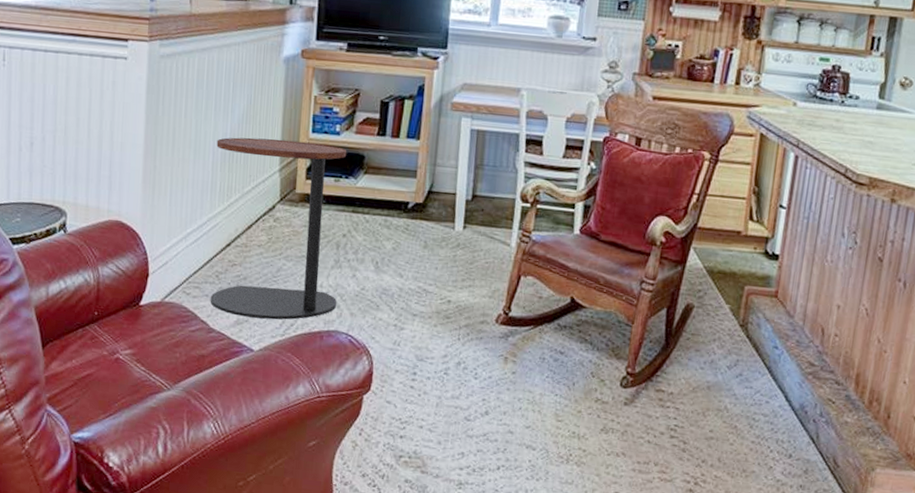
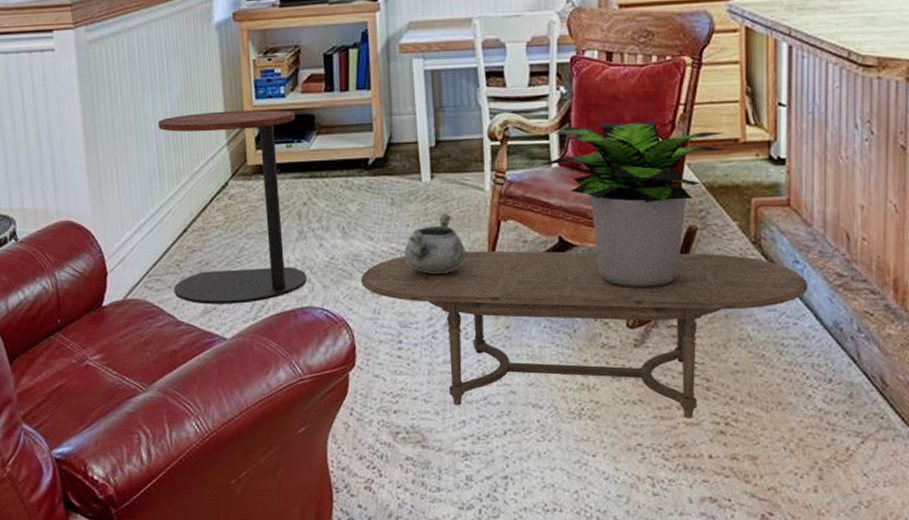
coffee table: none [385,295,783,475] -> present [360,250,808,418]
decorative bowl: none [429,261,486,317] -> present [404,213,466,275]
potted plant: none [562,199,730,354] -> present [538,120,725,287]

